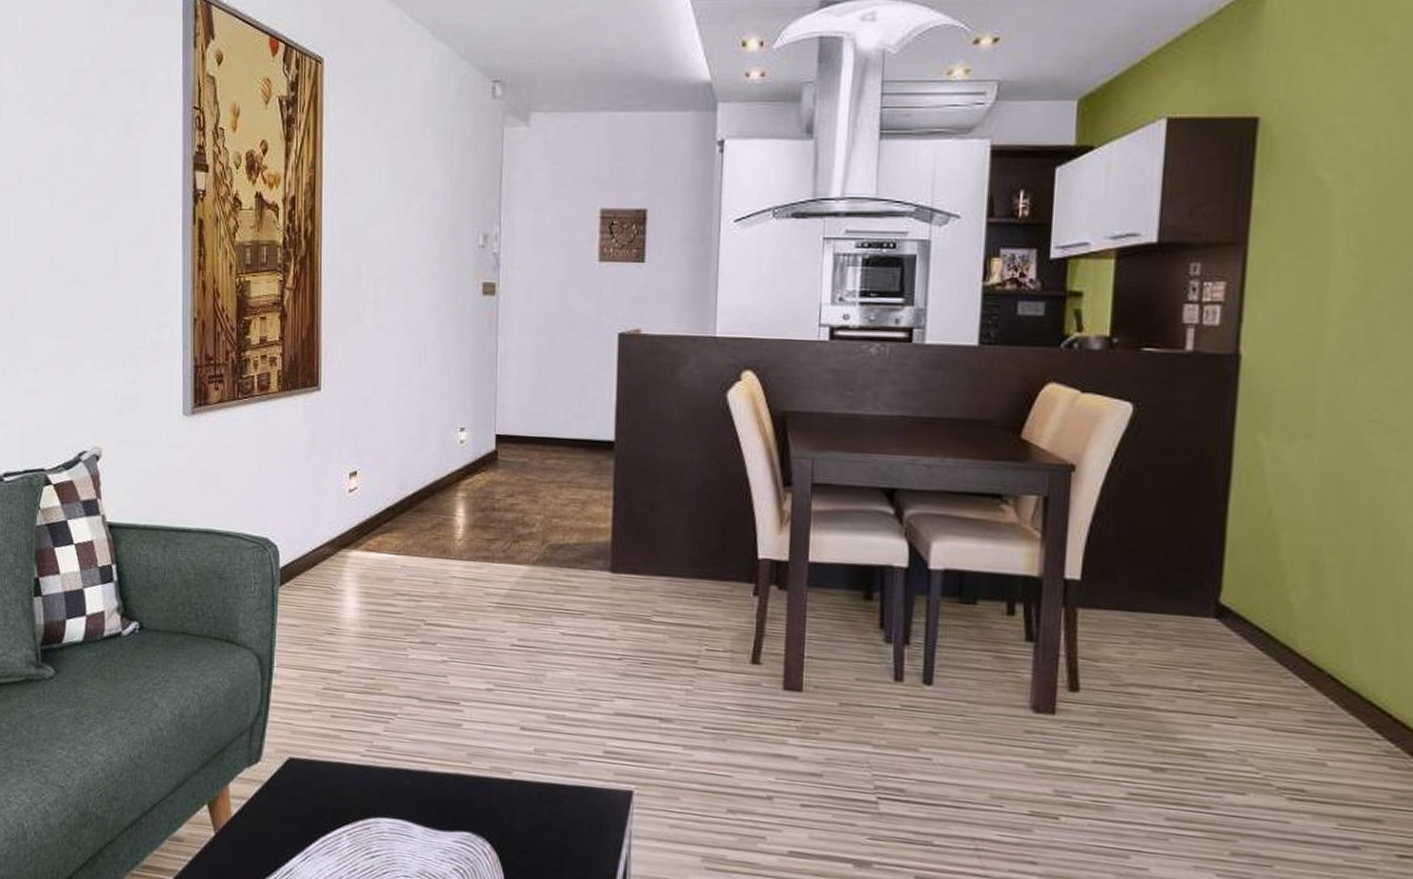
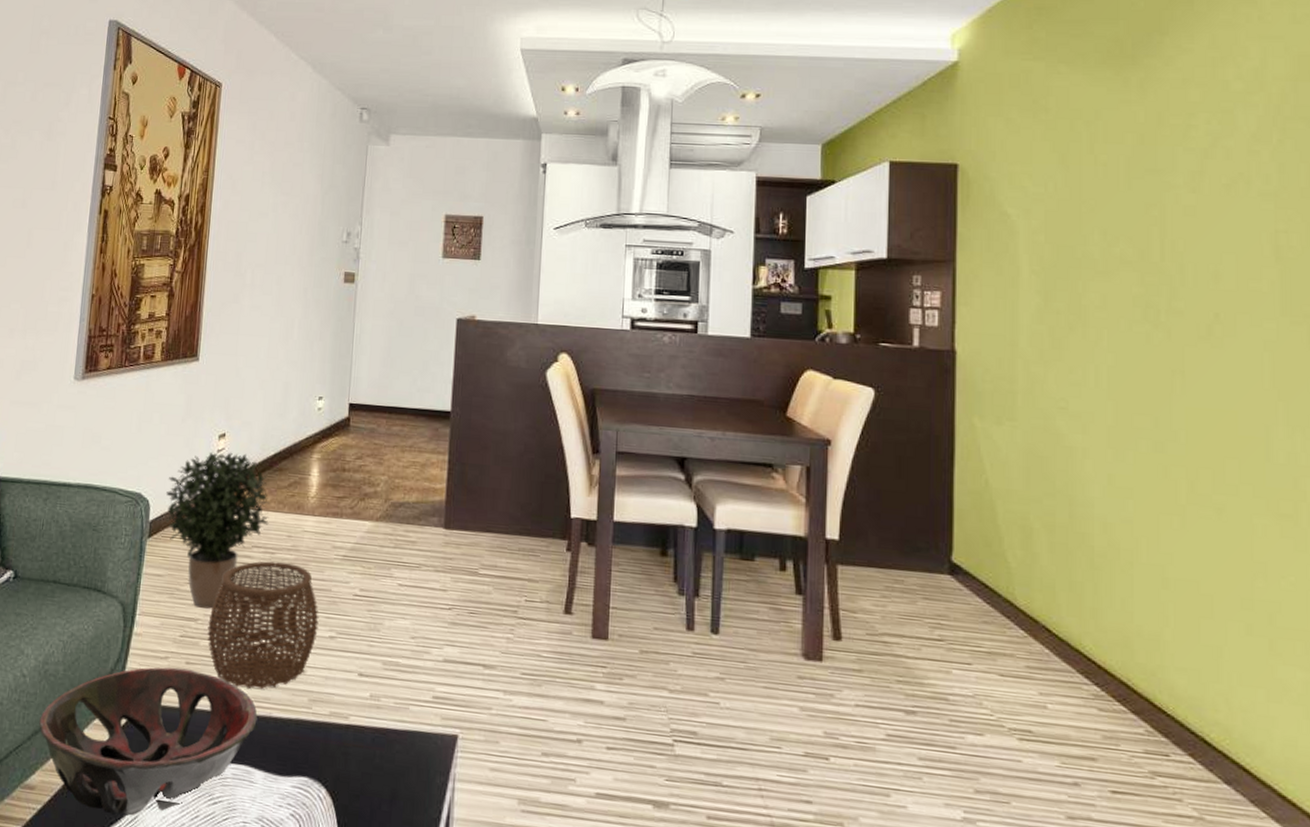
decorative bowl: none [180,720,412,868] -> present [38,667,258,816]
potted plant: none [295,491,412,660] -> present [165,451,269,609]
woven basket: none [352,609,474,744] -> present [207,561,319,690]

